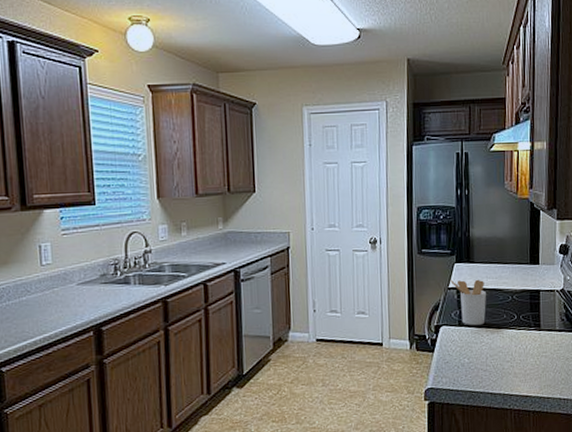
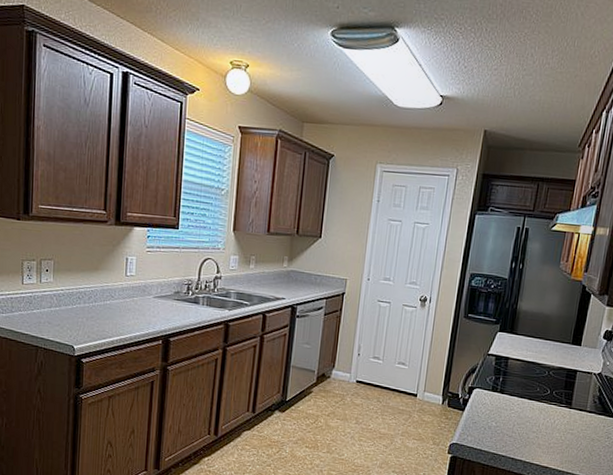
utensil holder: present [450,279,486,326] -> none [490,346,524,394]

